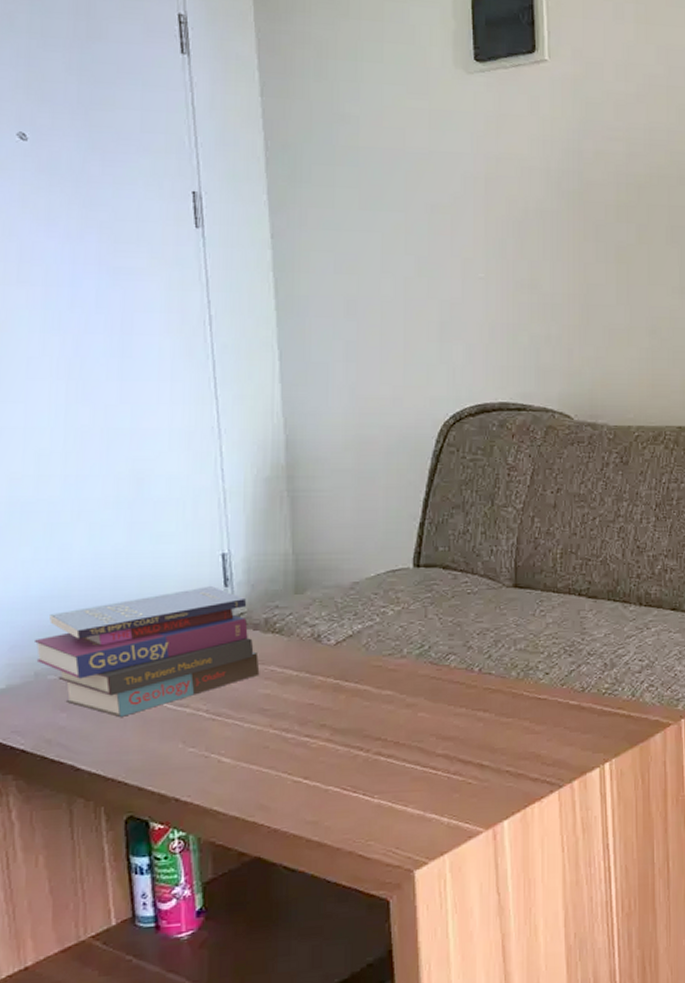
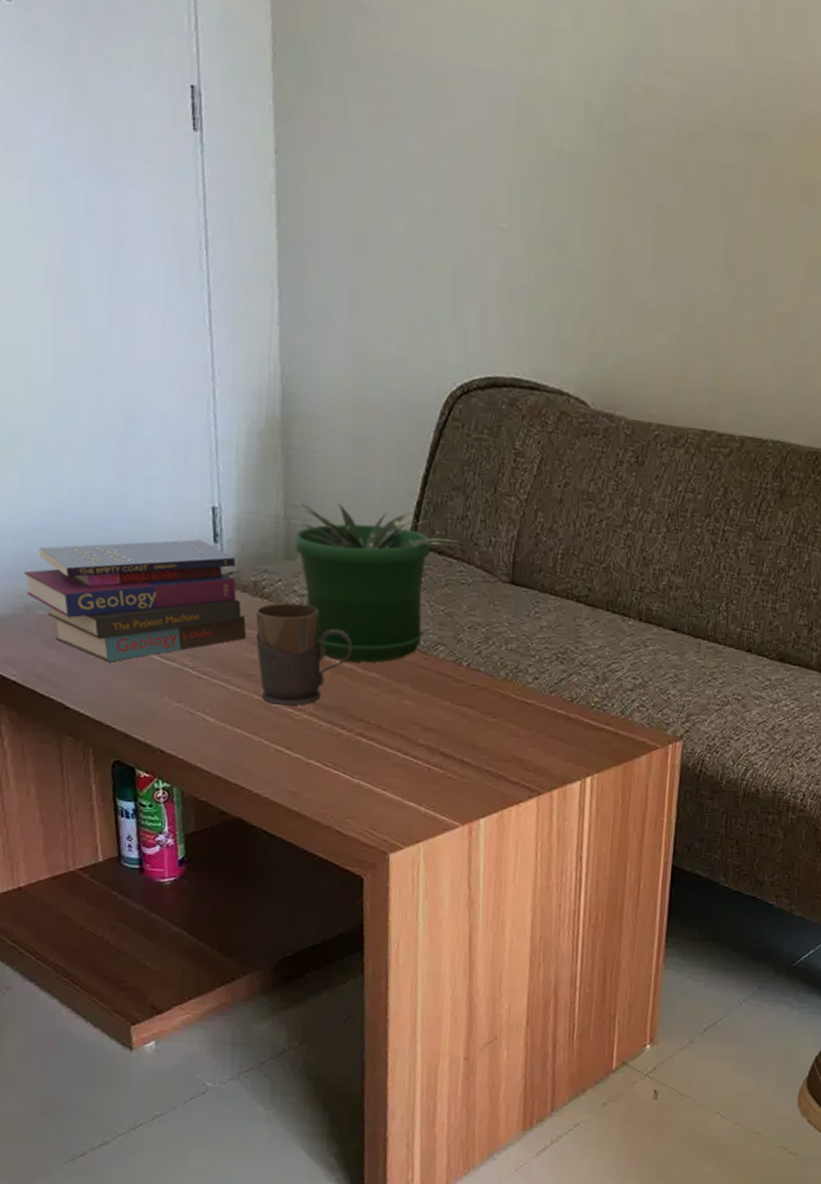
mug: none [268,633,366,736] -> present [256,603,353,706]
planter: none [290,534,463,683] -> present [282,498,460,663]

